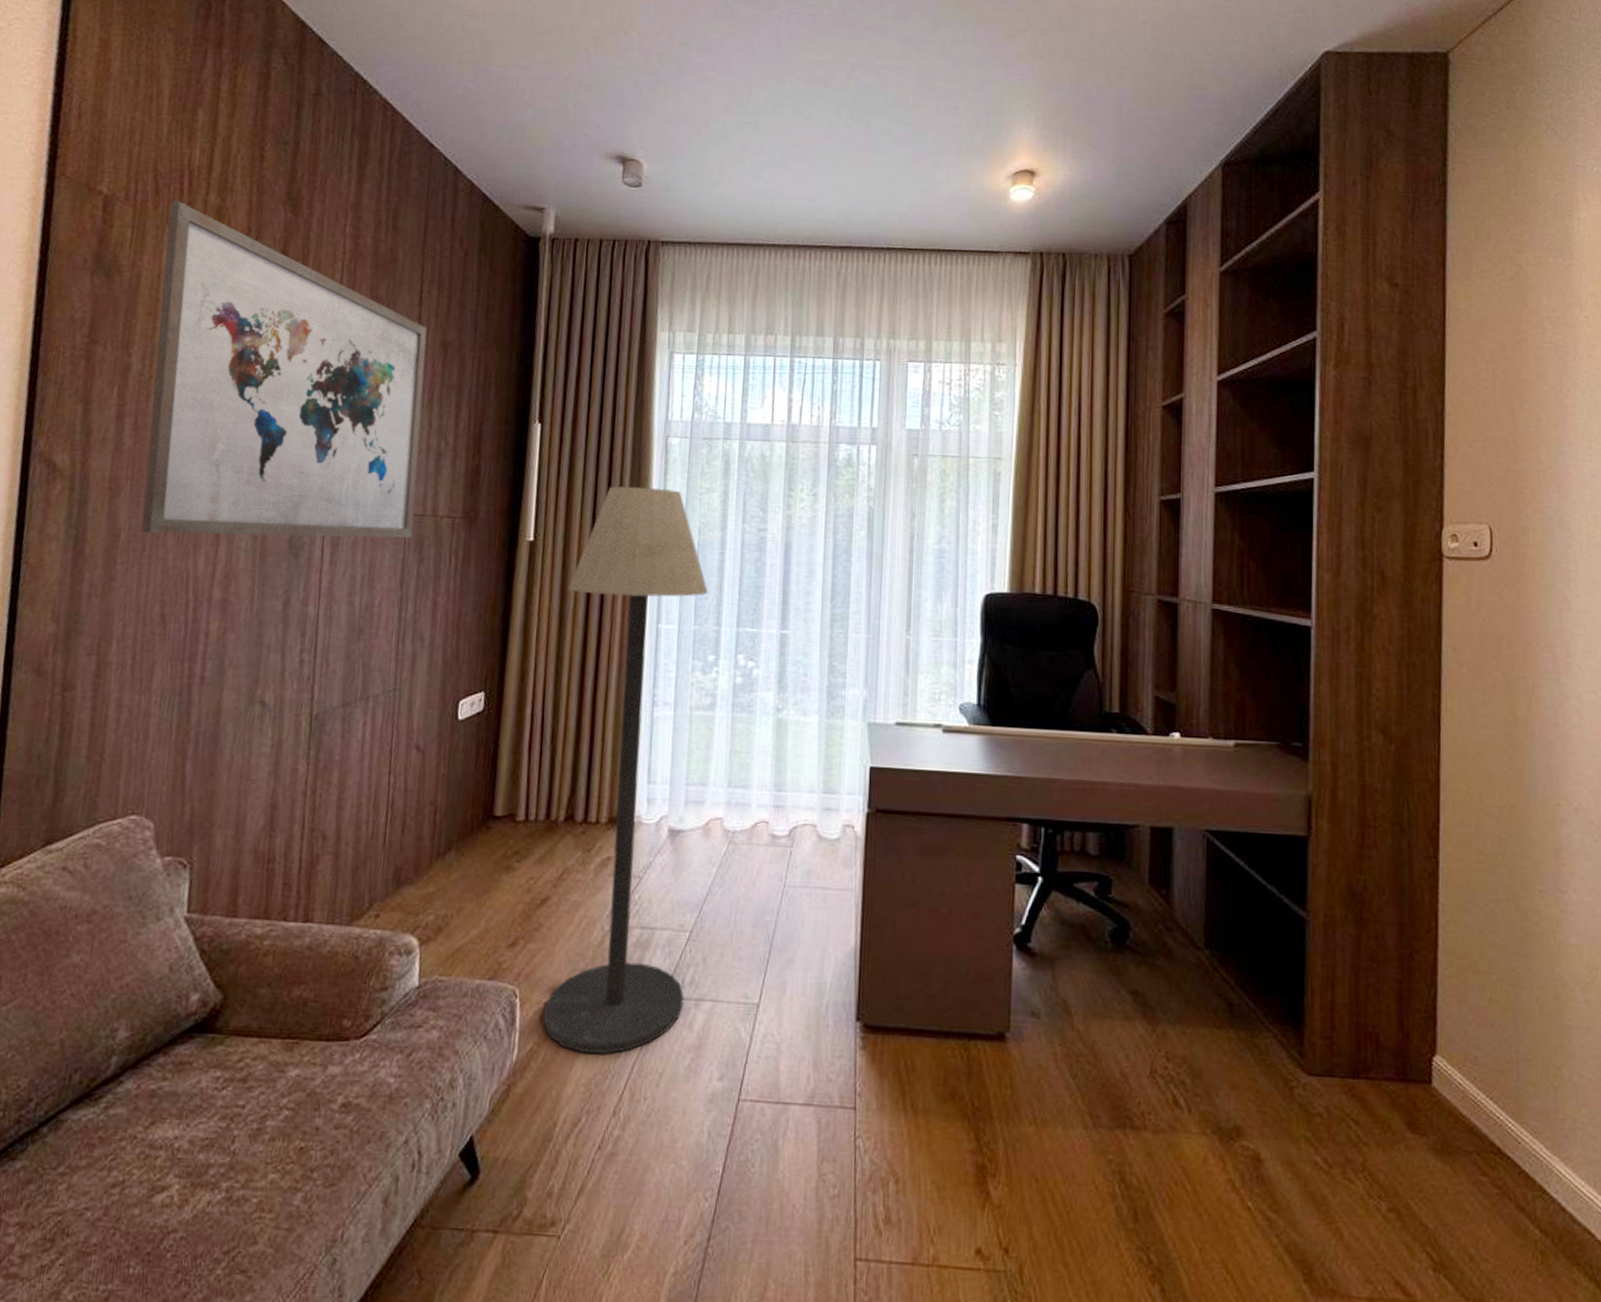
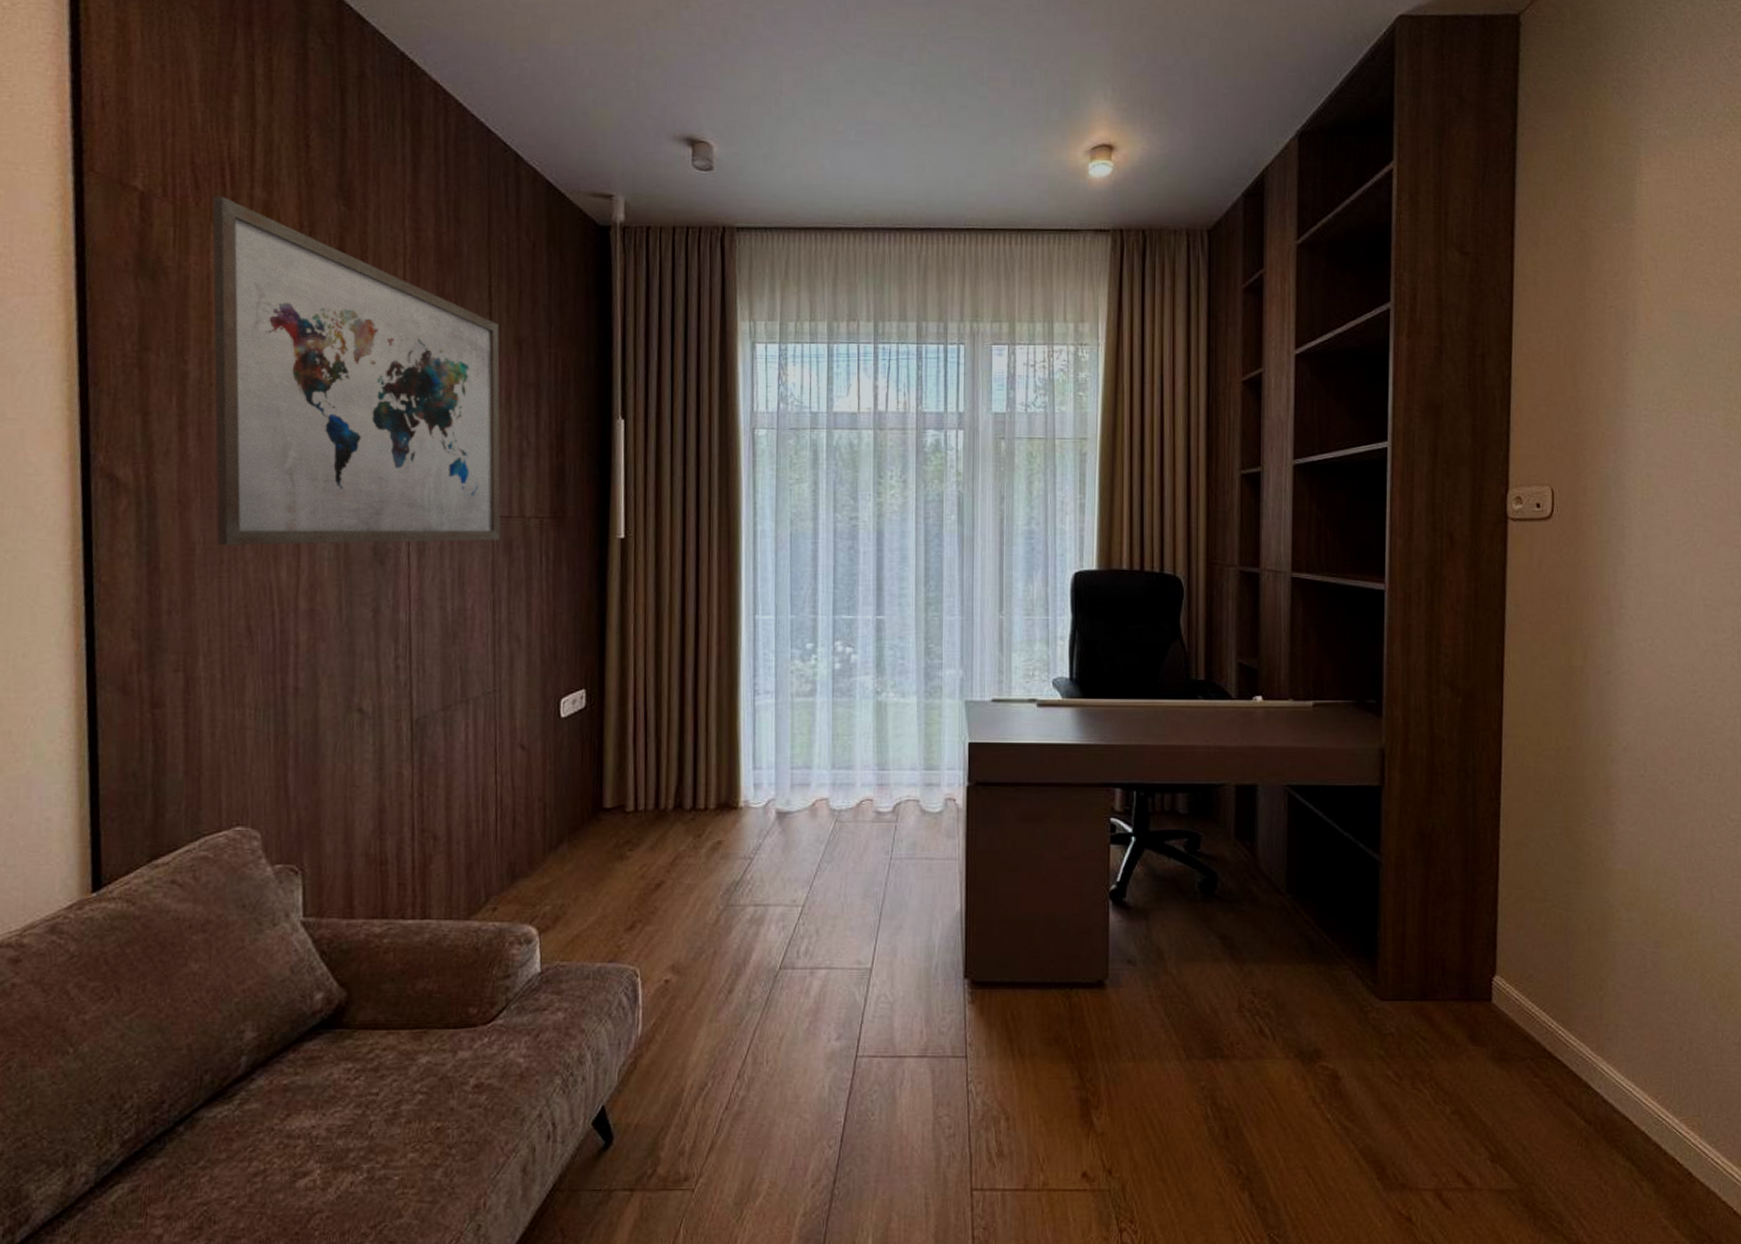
floor lamp: present [543,486,708,1054] -> none [663,479,803,1023]

